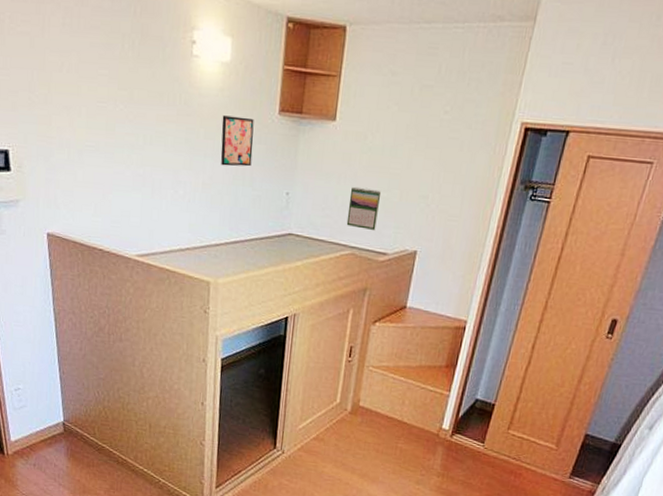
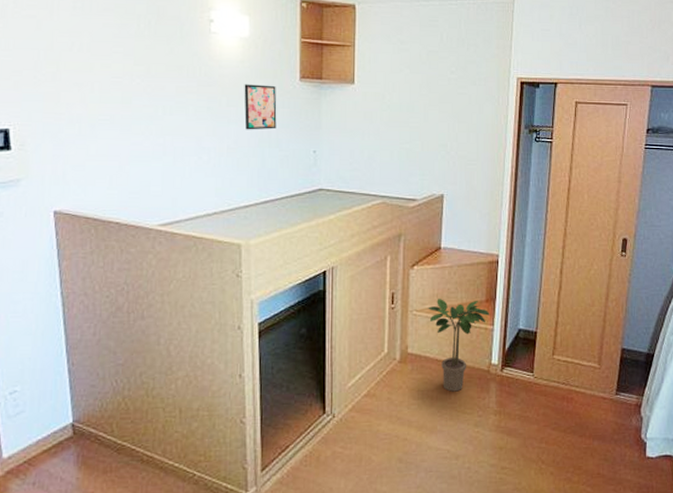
calendar: present [346,186,382,230] -> none [374,140,404,179]
potted plant: none [385,358,448,449] -> present [428,299,490,392]

